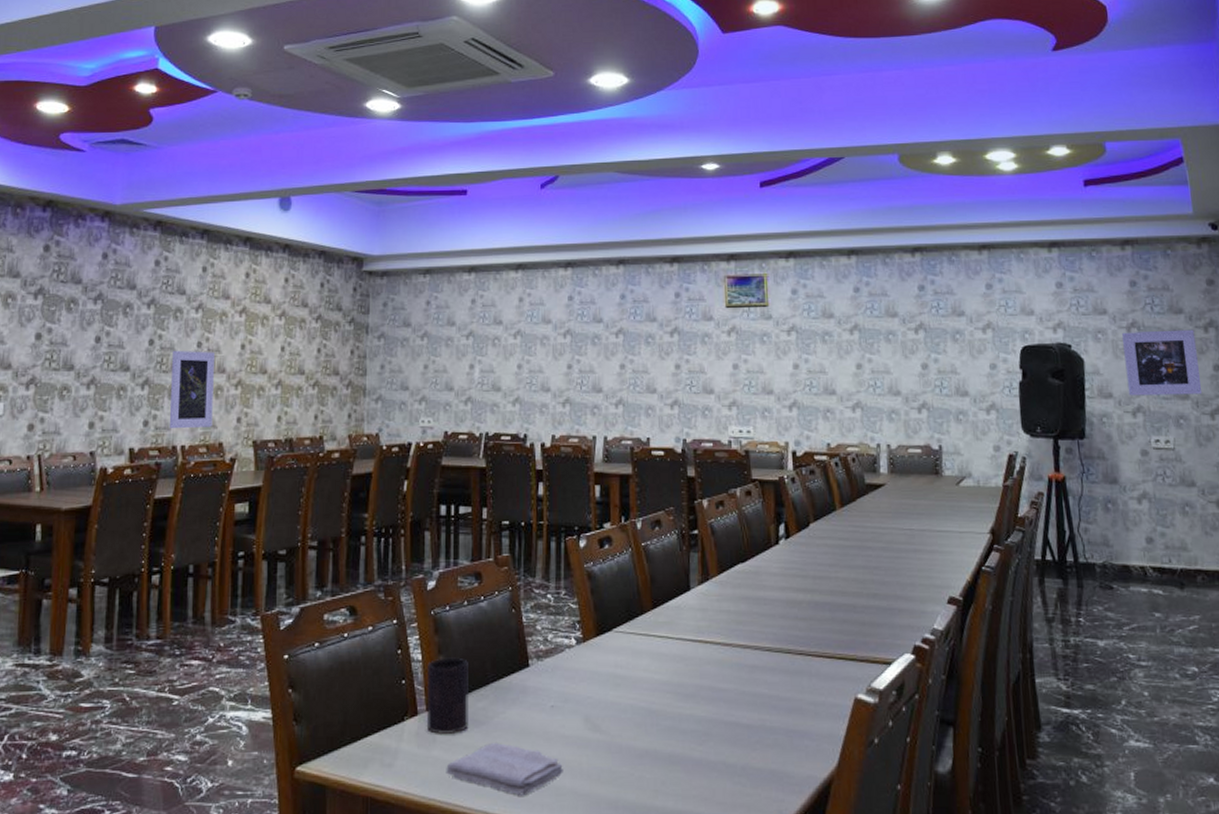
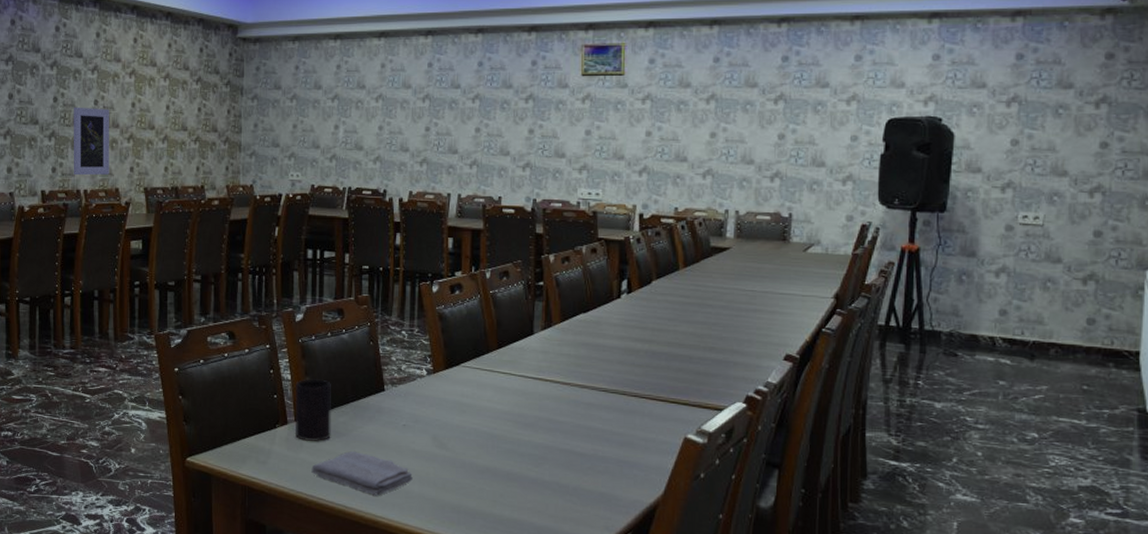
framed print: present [1122,329,1203,396] -> none [999,105,1084,172]

